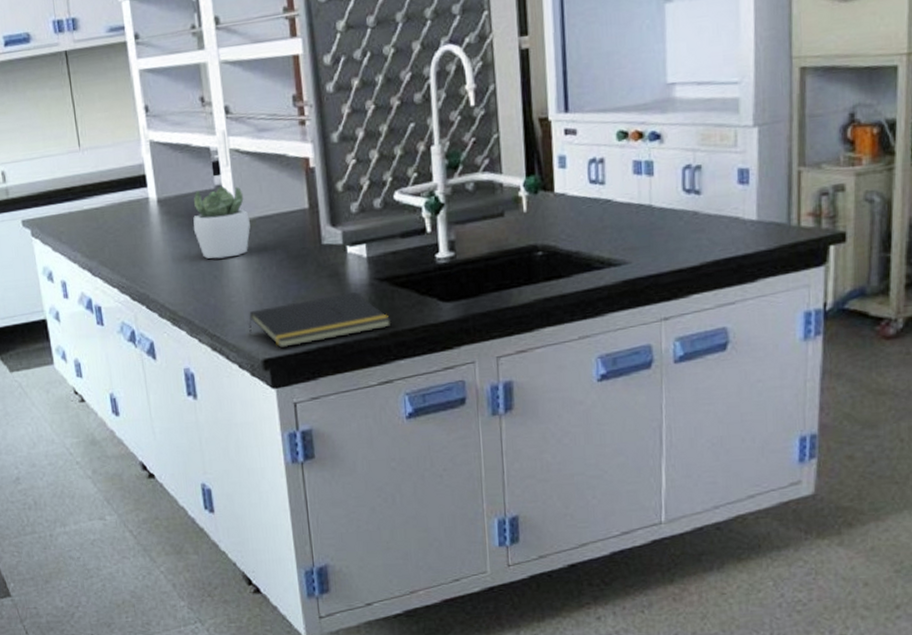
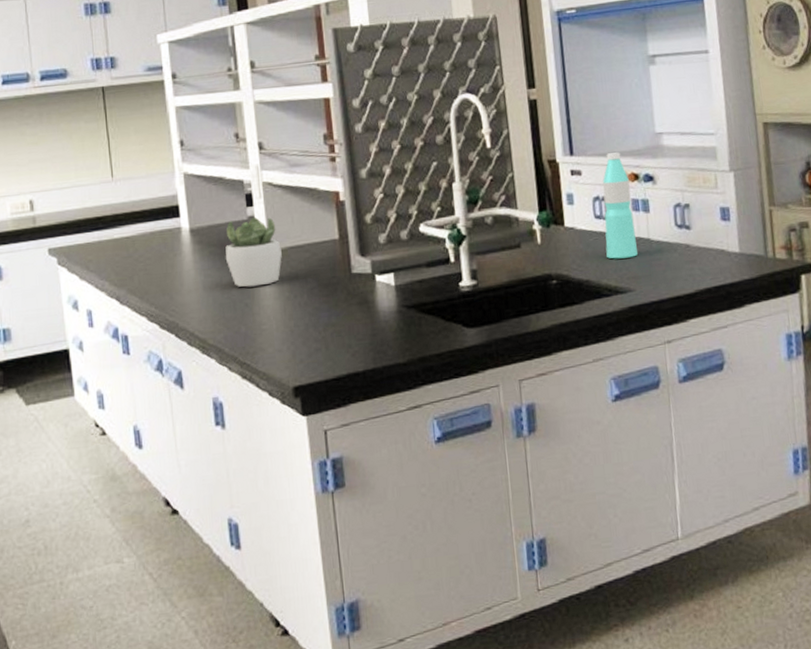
notepad: present [248,292,392,349] -> none [279,319,419,375]
water bottle: none [600,107,636,228] -> present [602,152,638,259]

